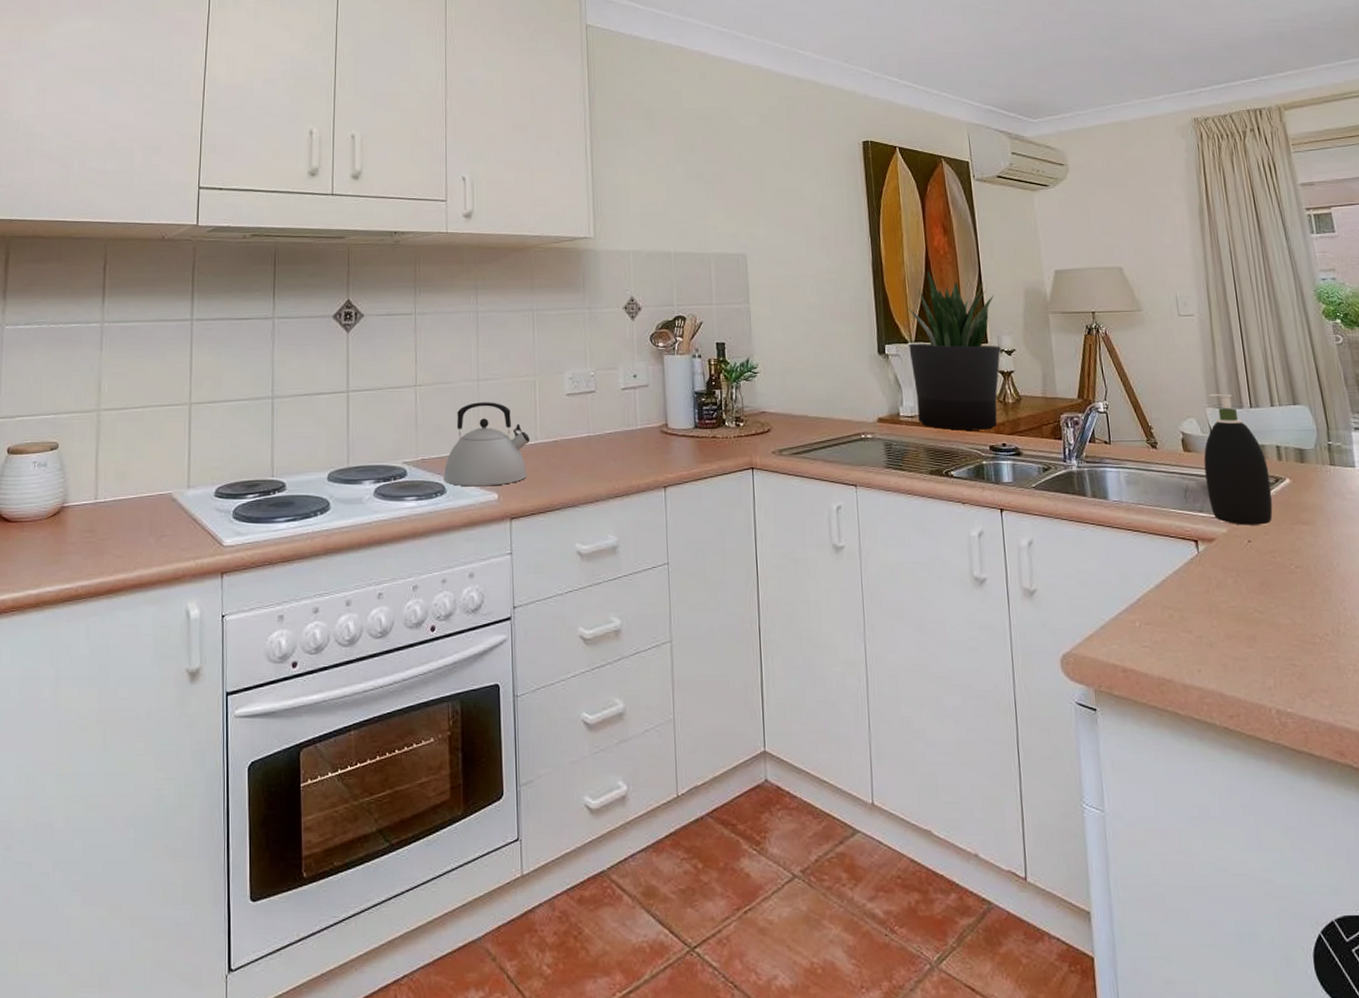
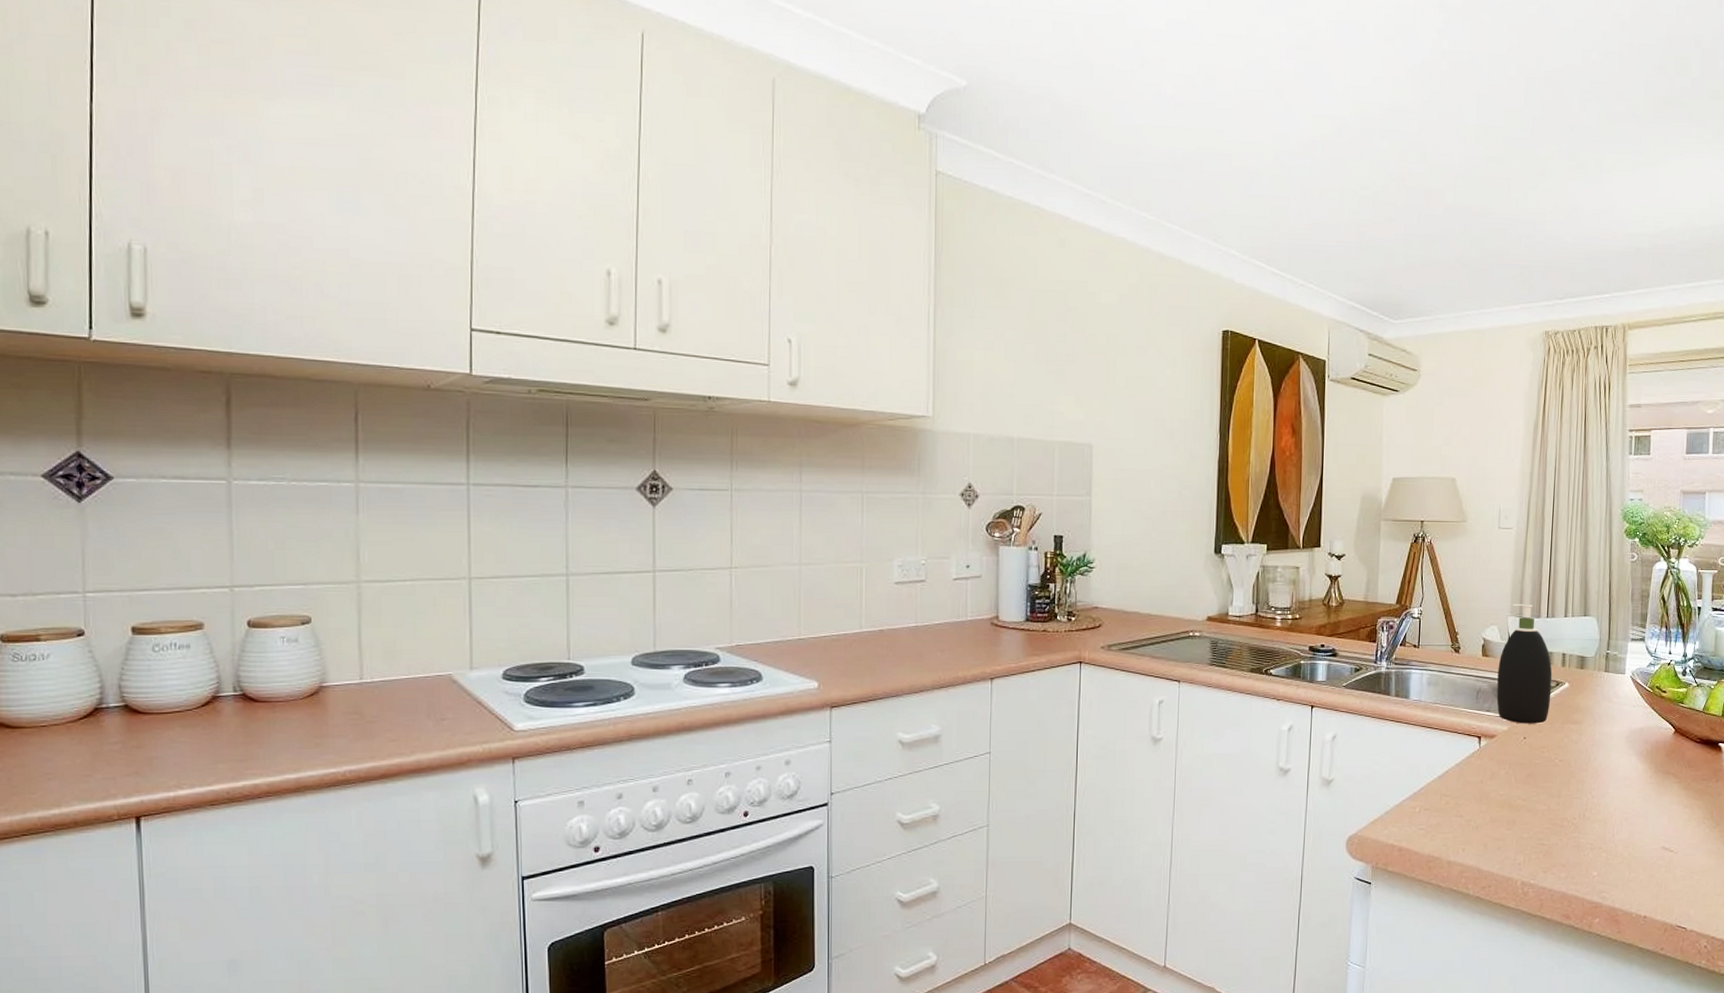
kettle: present [443,402,530,487] -> none [760,588,854,674]
planter: present [907,271,1001,431] -> none [1245,472,1333,632]

